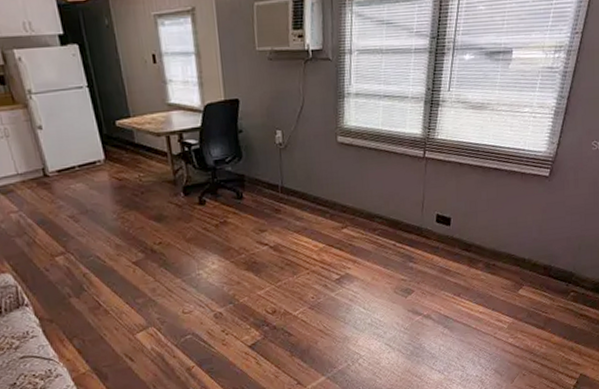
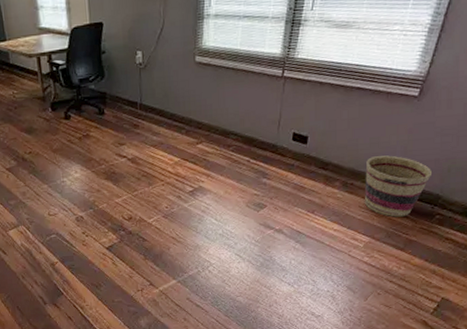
basket: none [506,235,566,297] -> present [365,155,433,217]

